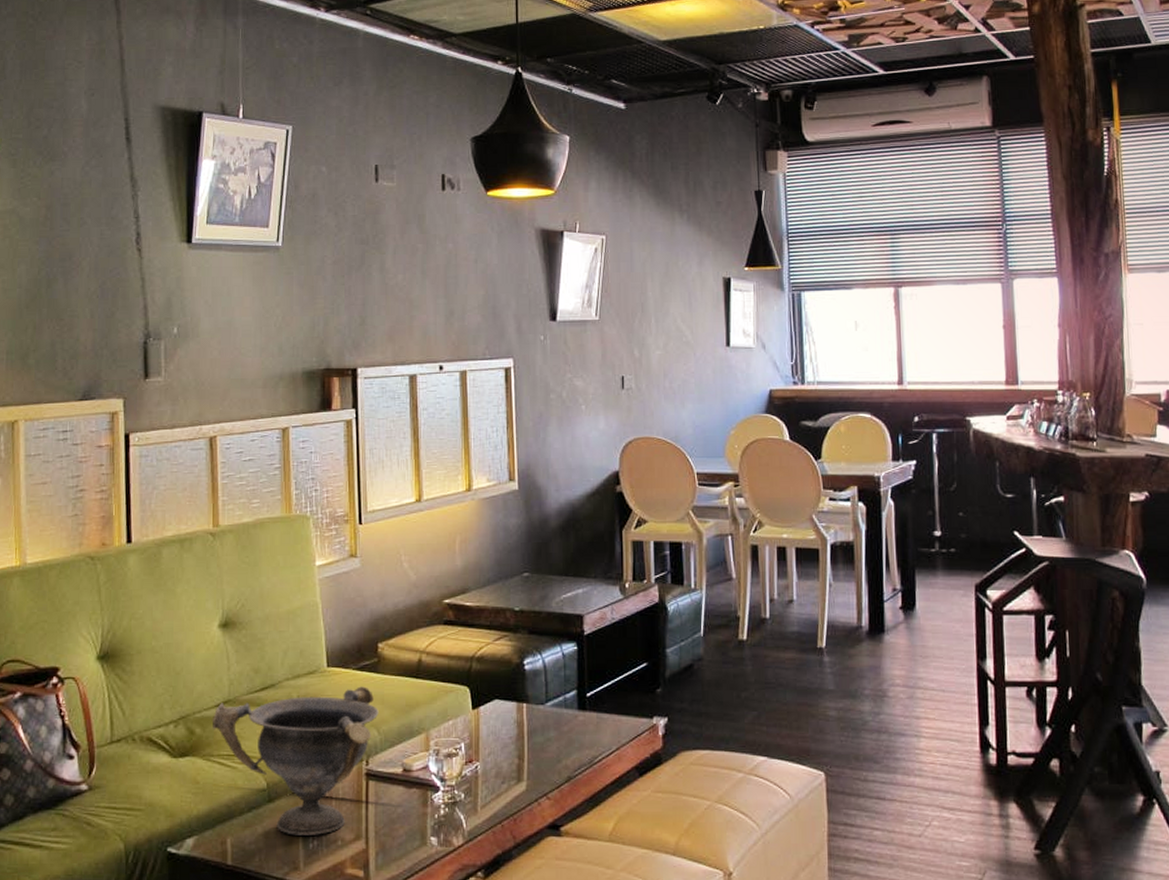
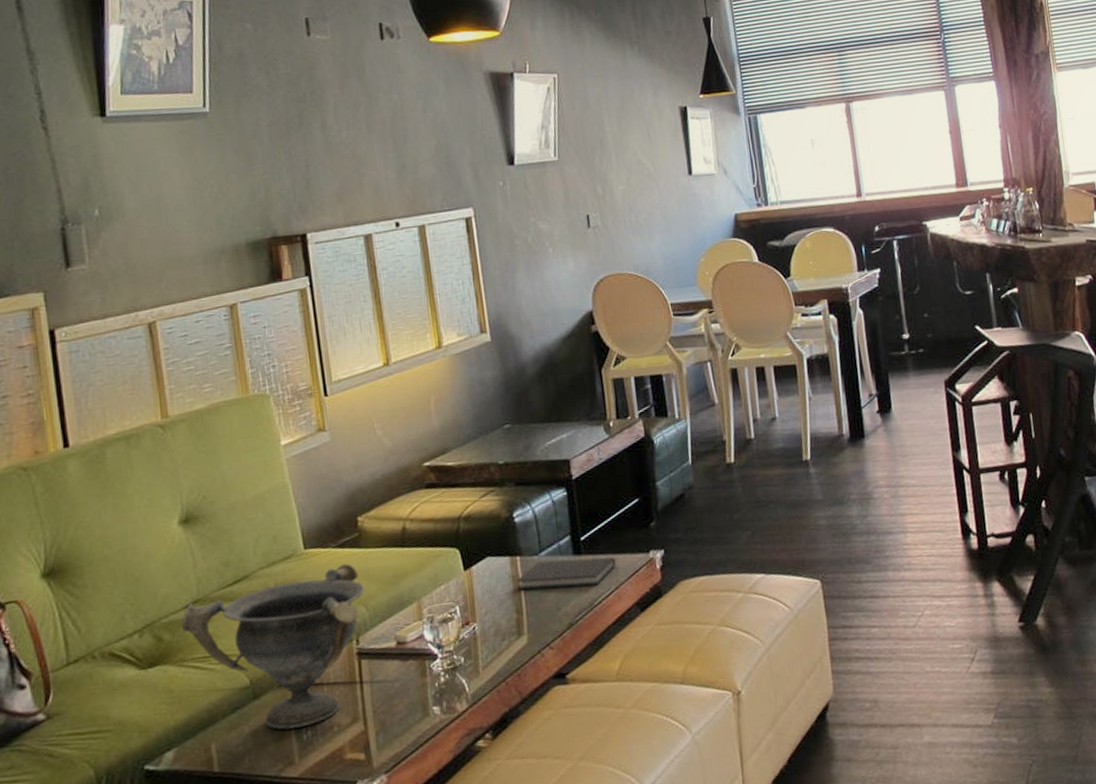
diary: none [521,711,619,744] -> present [516,557,616,590]

